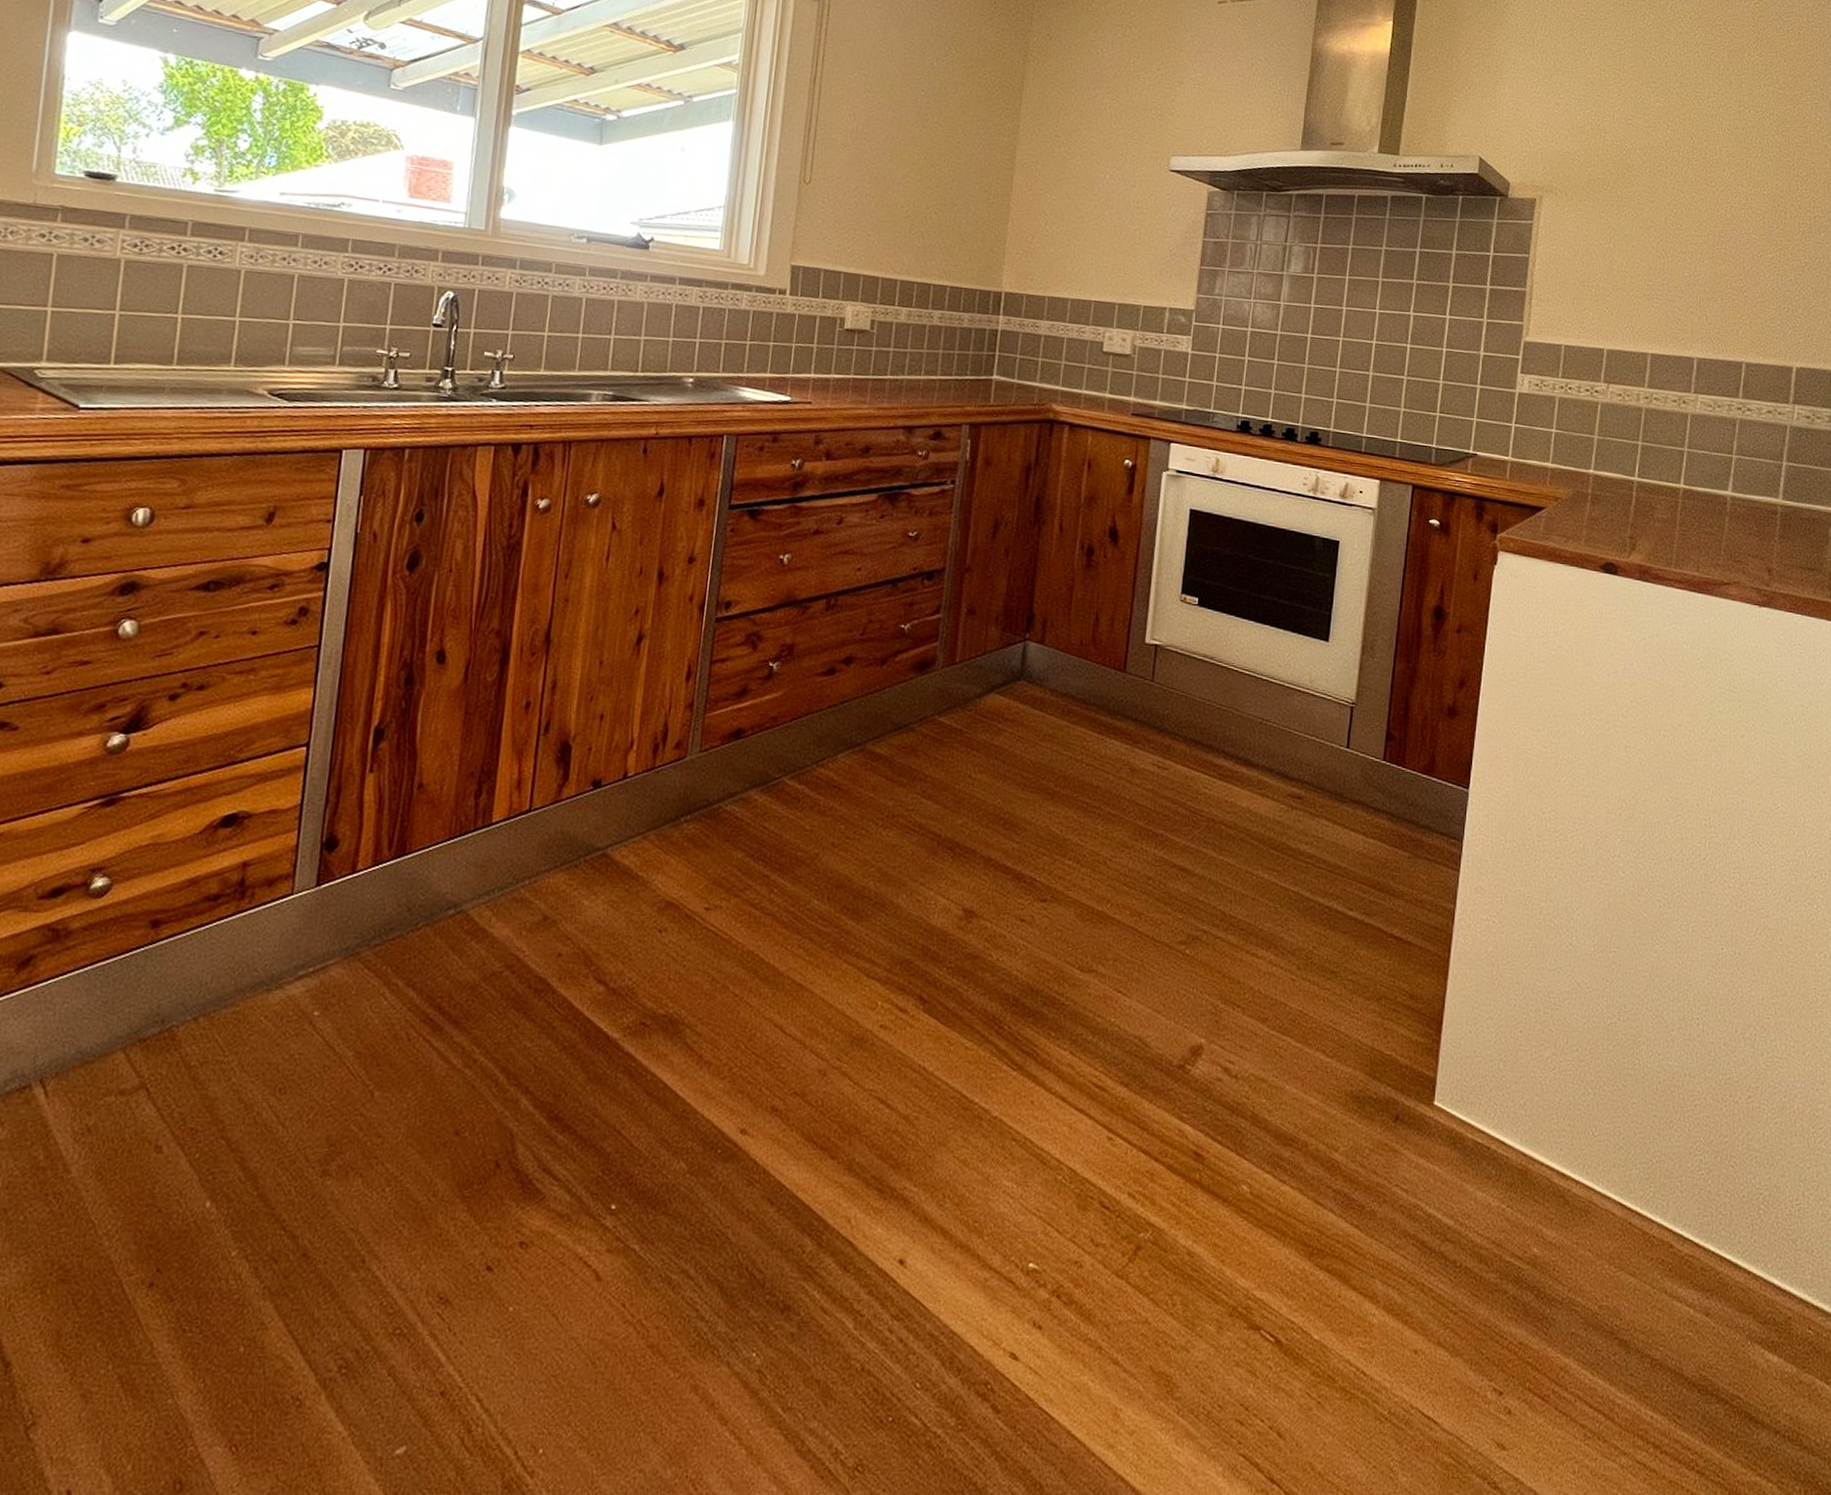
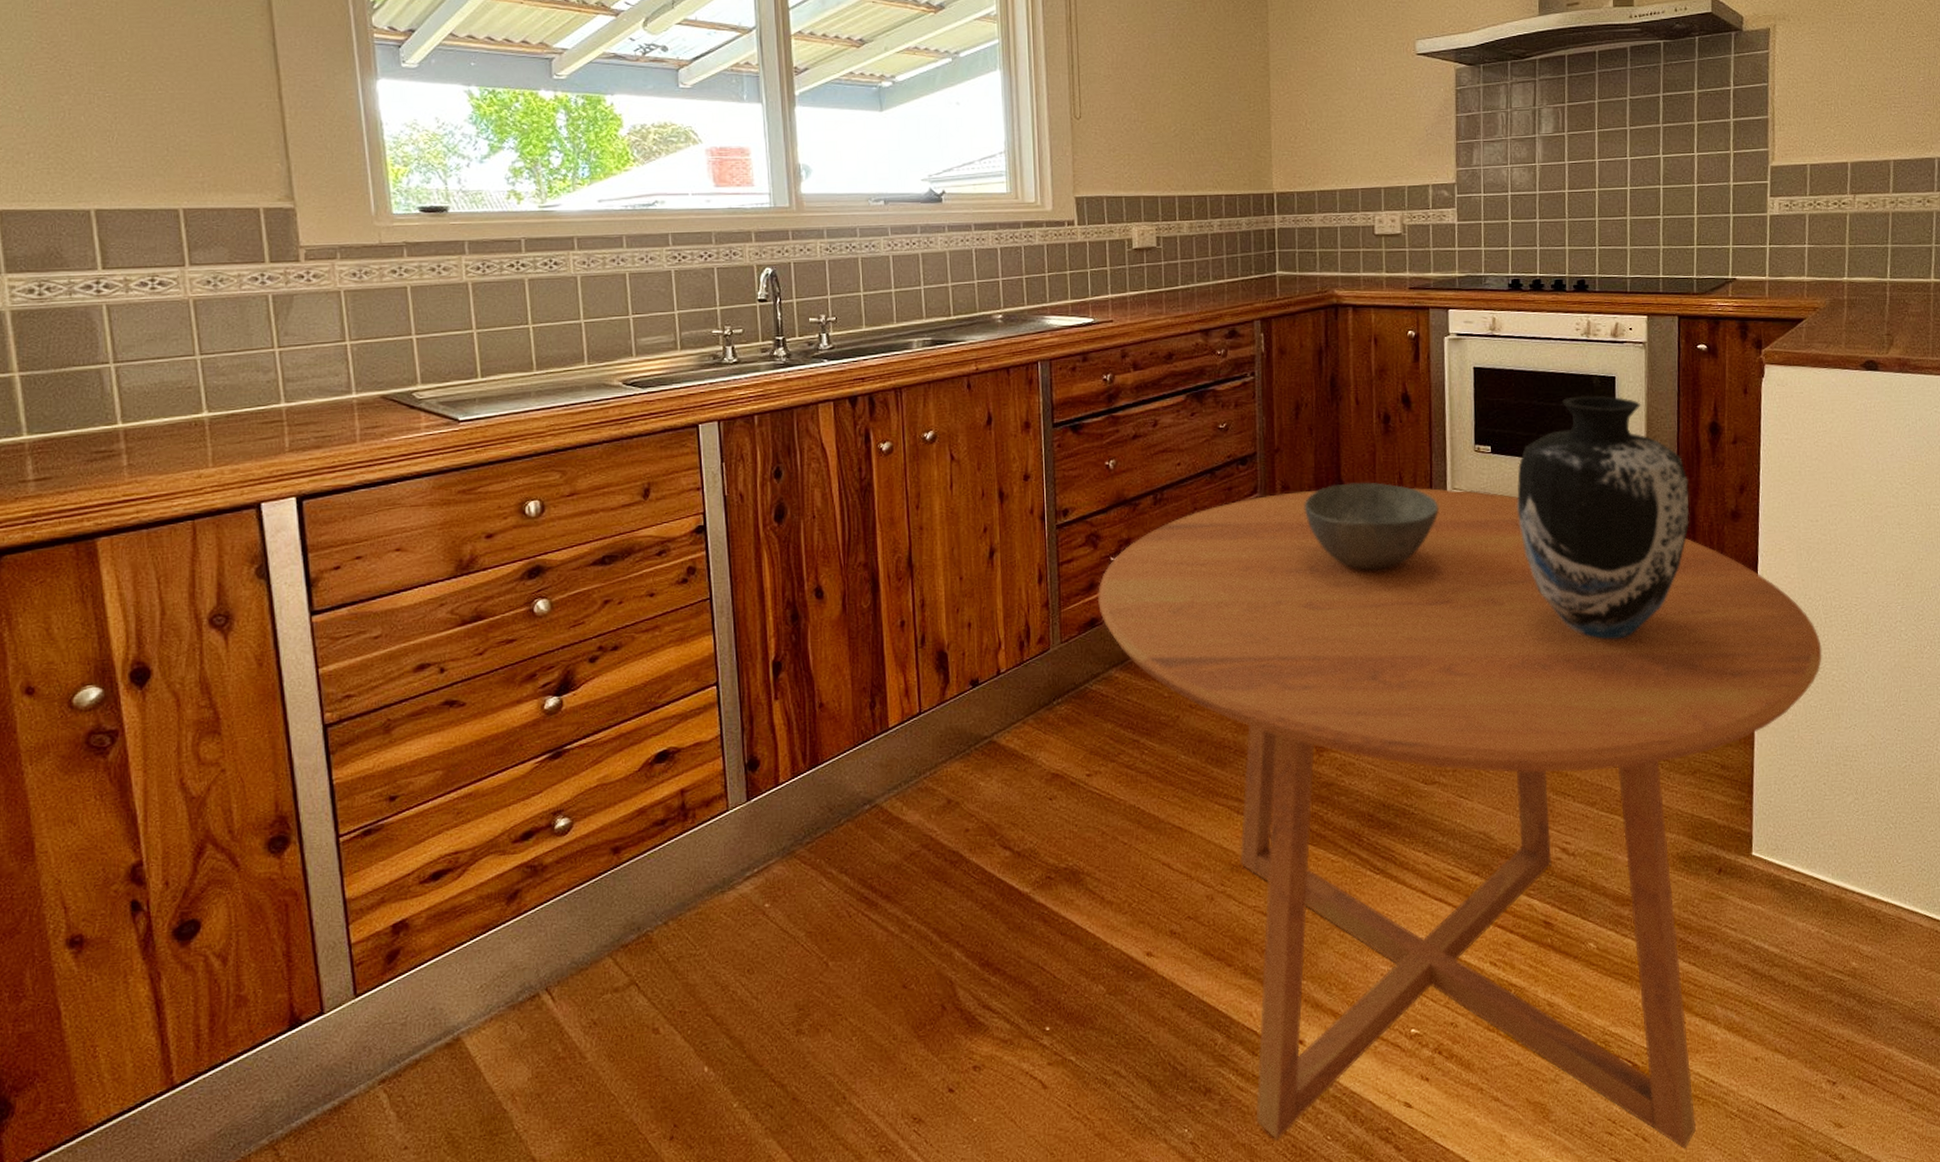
dining table: none [747,617,1532,1452] -> present [1097,487,1822,1148]
bowl: none [988,616,1134,718] -> present [1304,482,1438,570]
vase: none [1218,556,1406,833] -> present [1517,395,1690,639]

